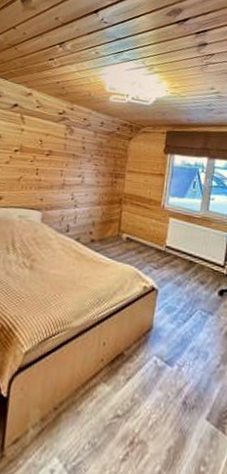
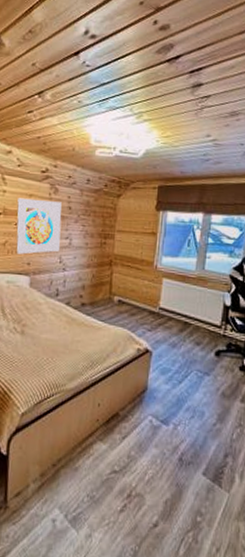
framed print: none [29,136,76,190] -> present [16,198,62,255]

